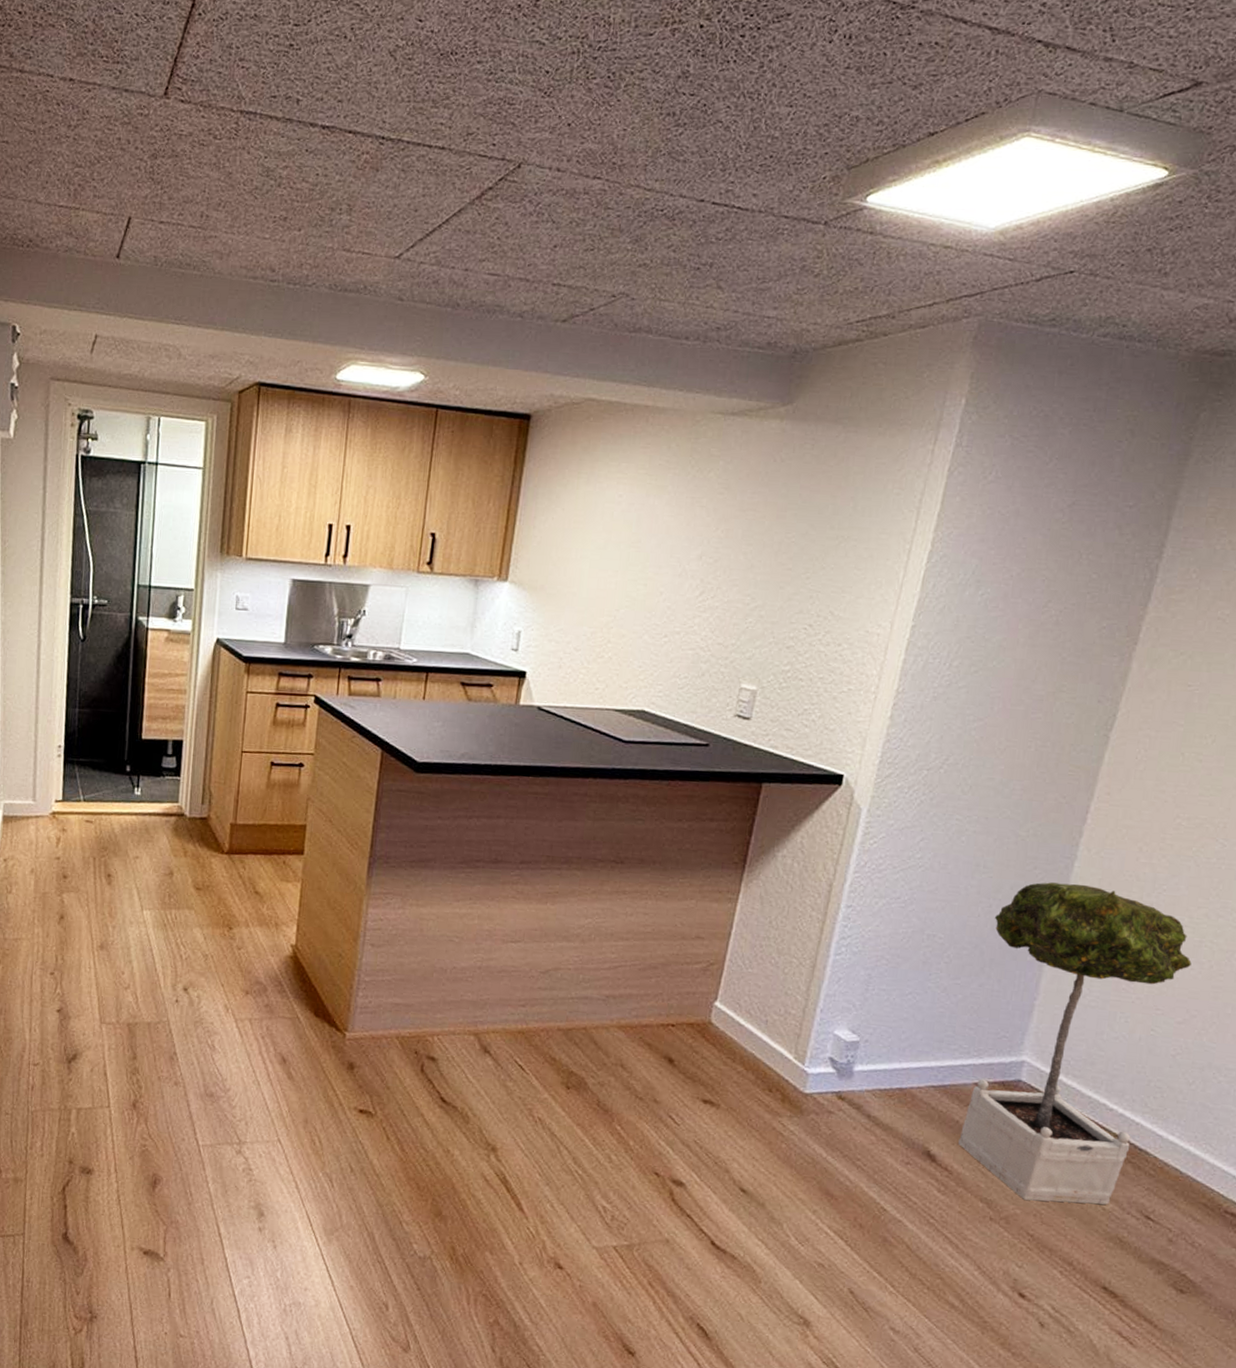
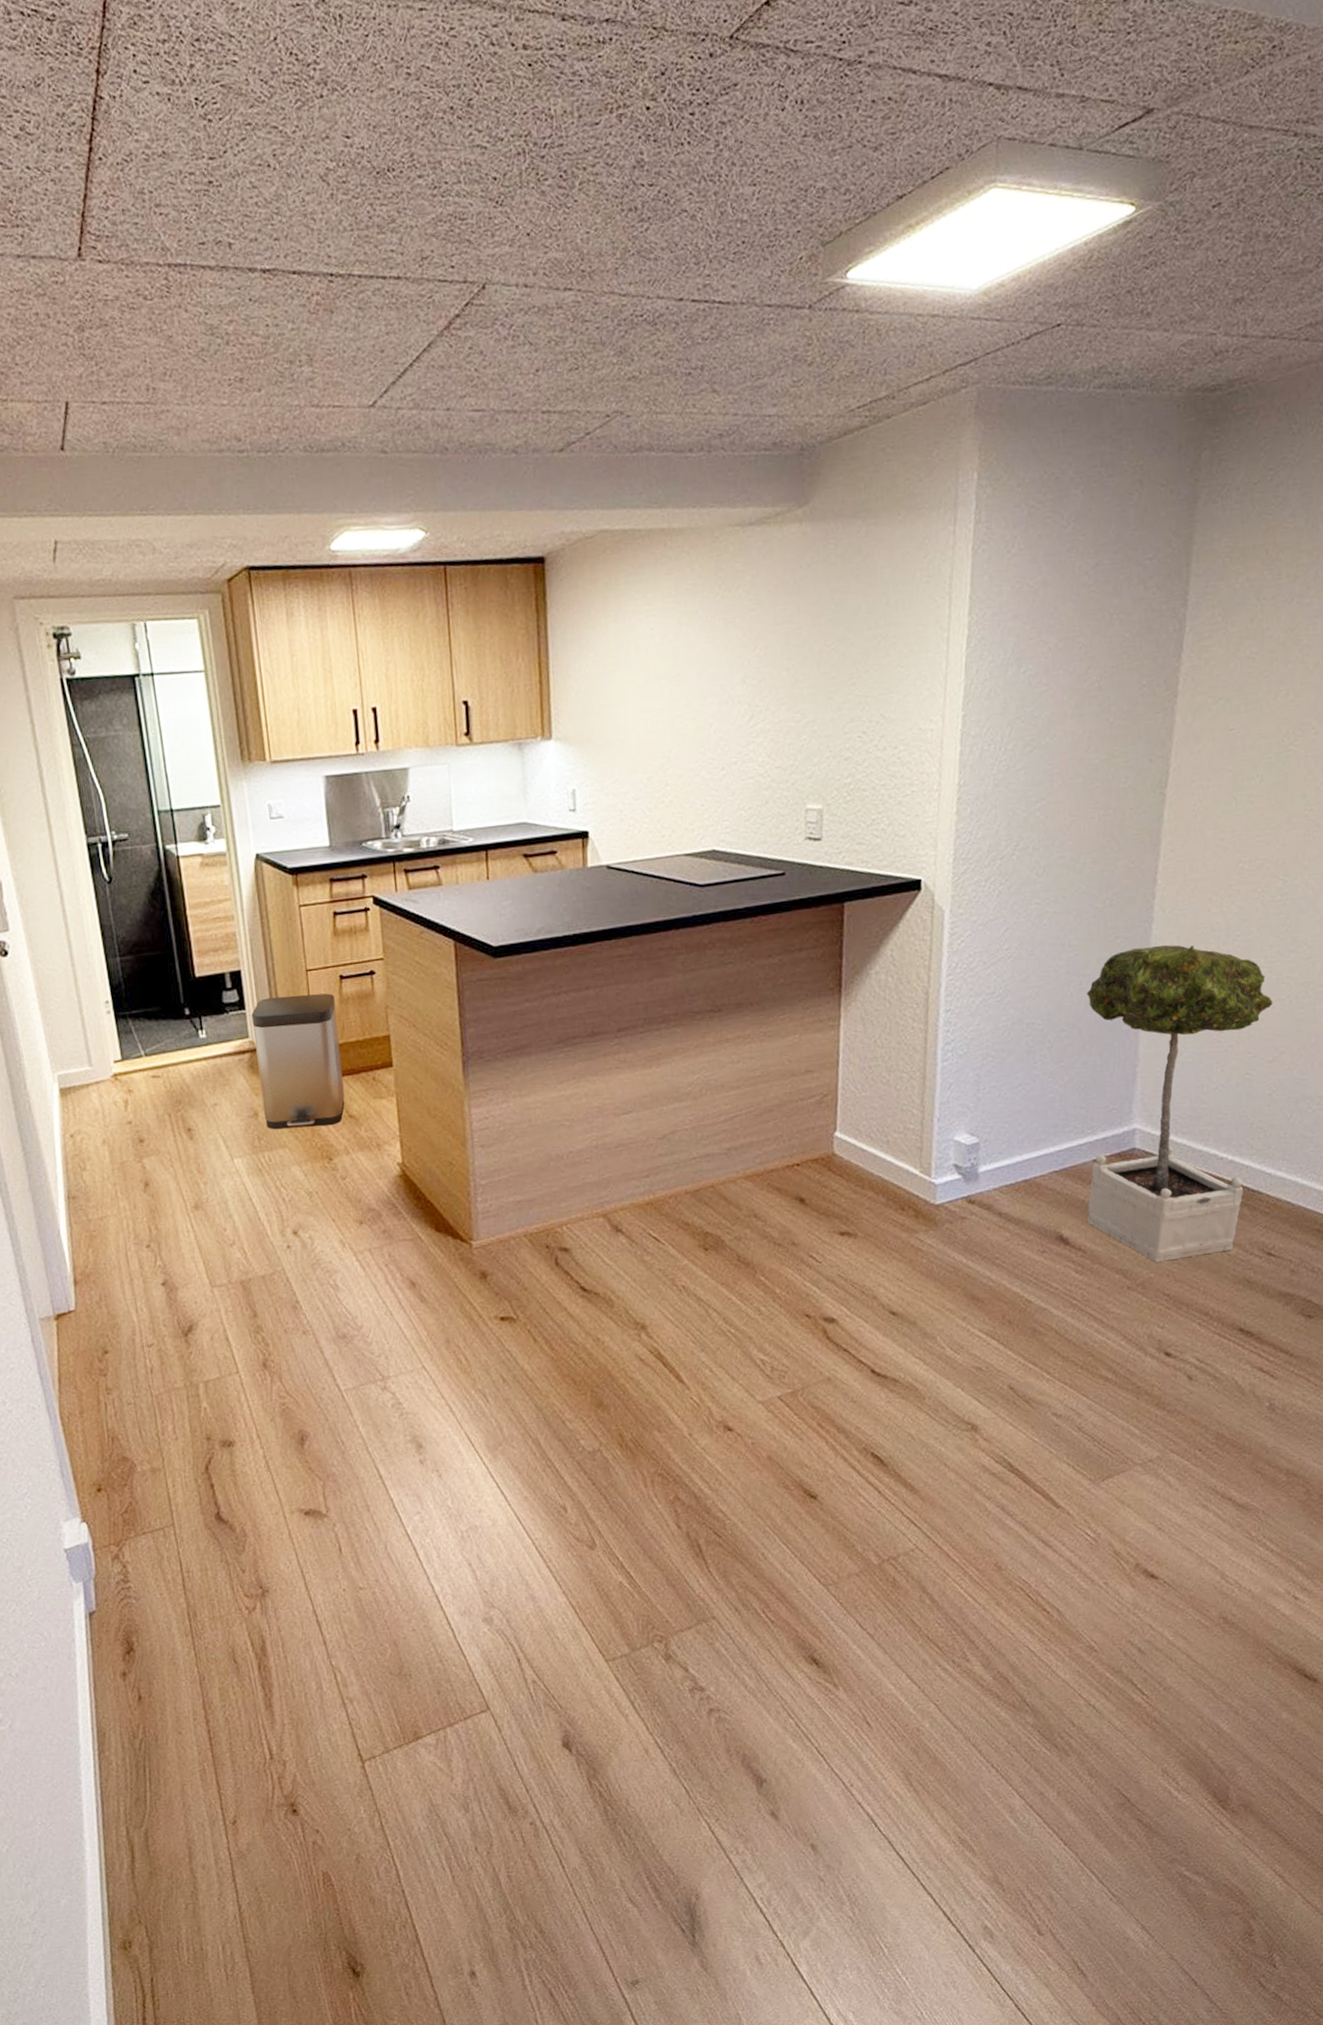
pedal bin: none [178,769,262,897] -> present [251,993,345,1130]

